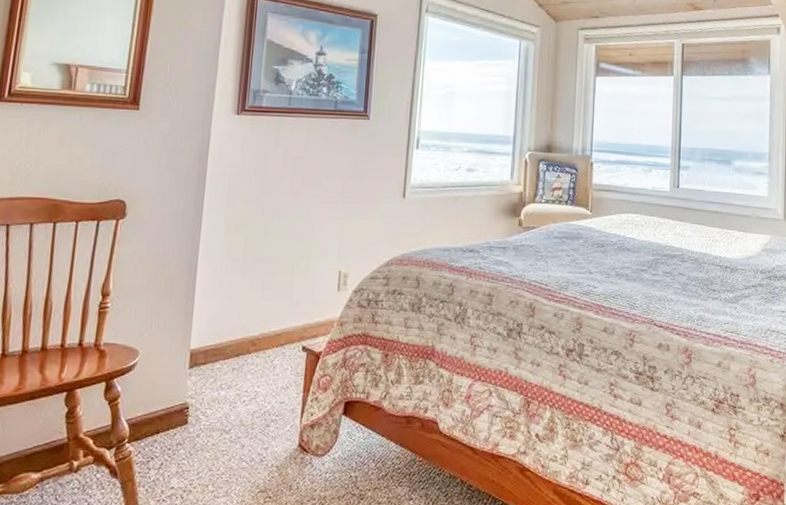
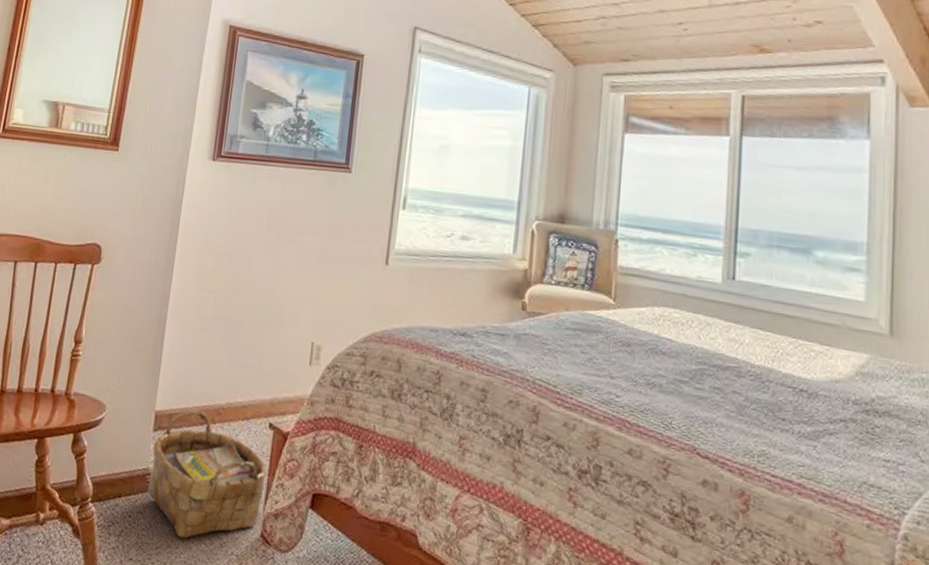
woven basket: none [186,343,302,460] -> present [147,409,267,539]

